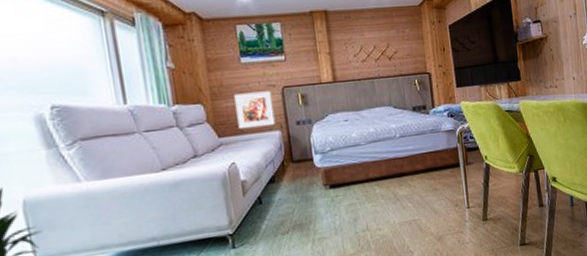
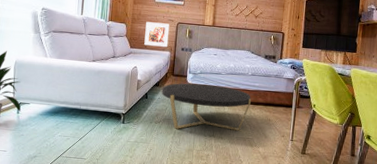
coffee table: none [280,160,408,235] -> present [161,83,251,131]

